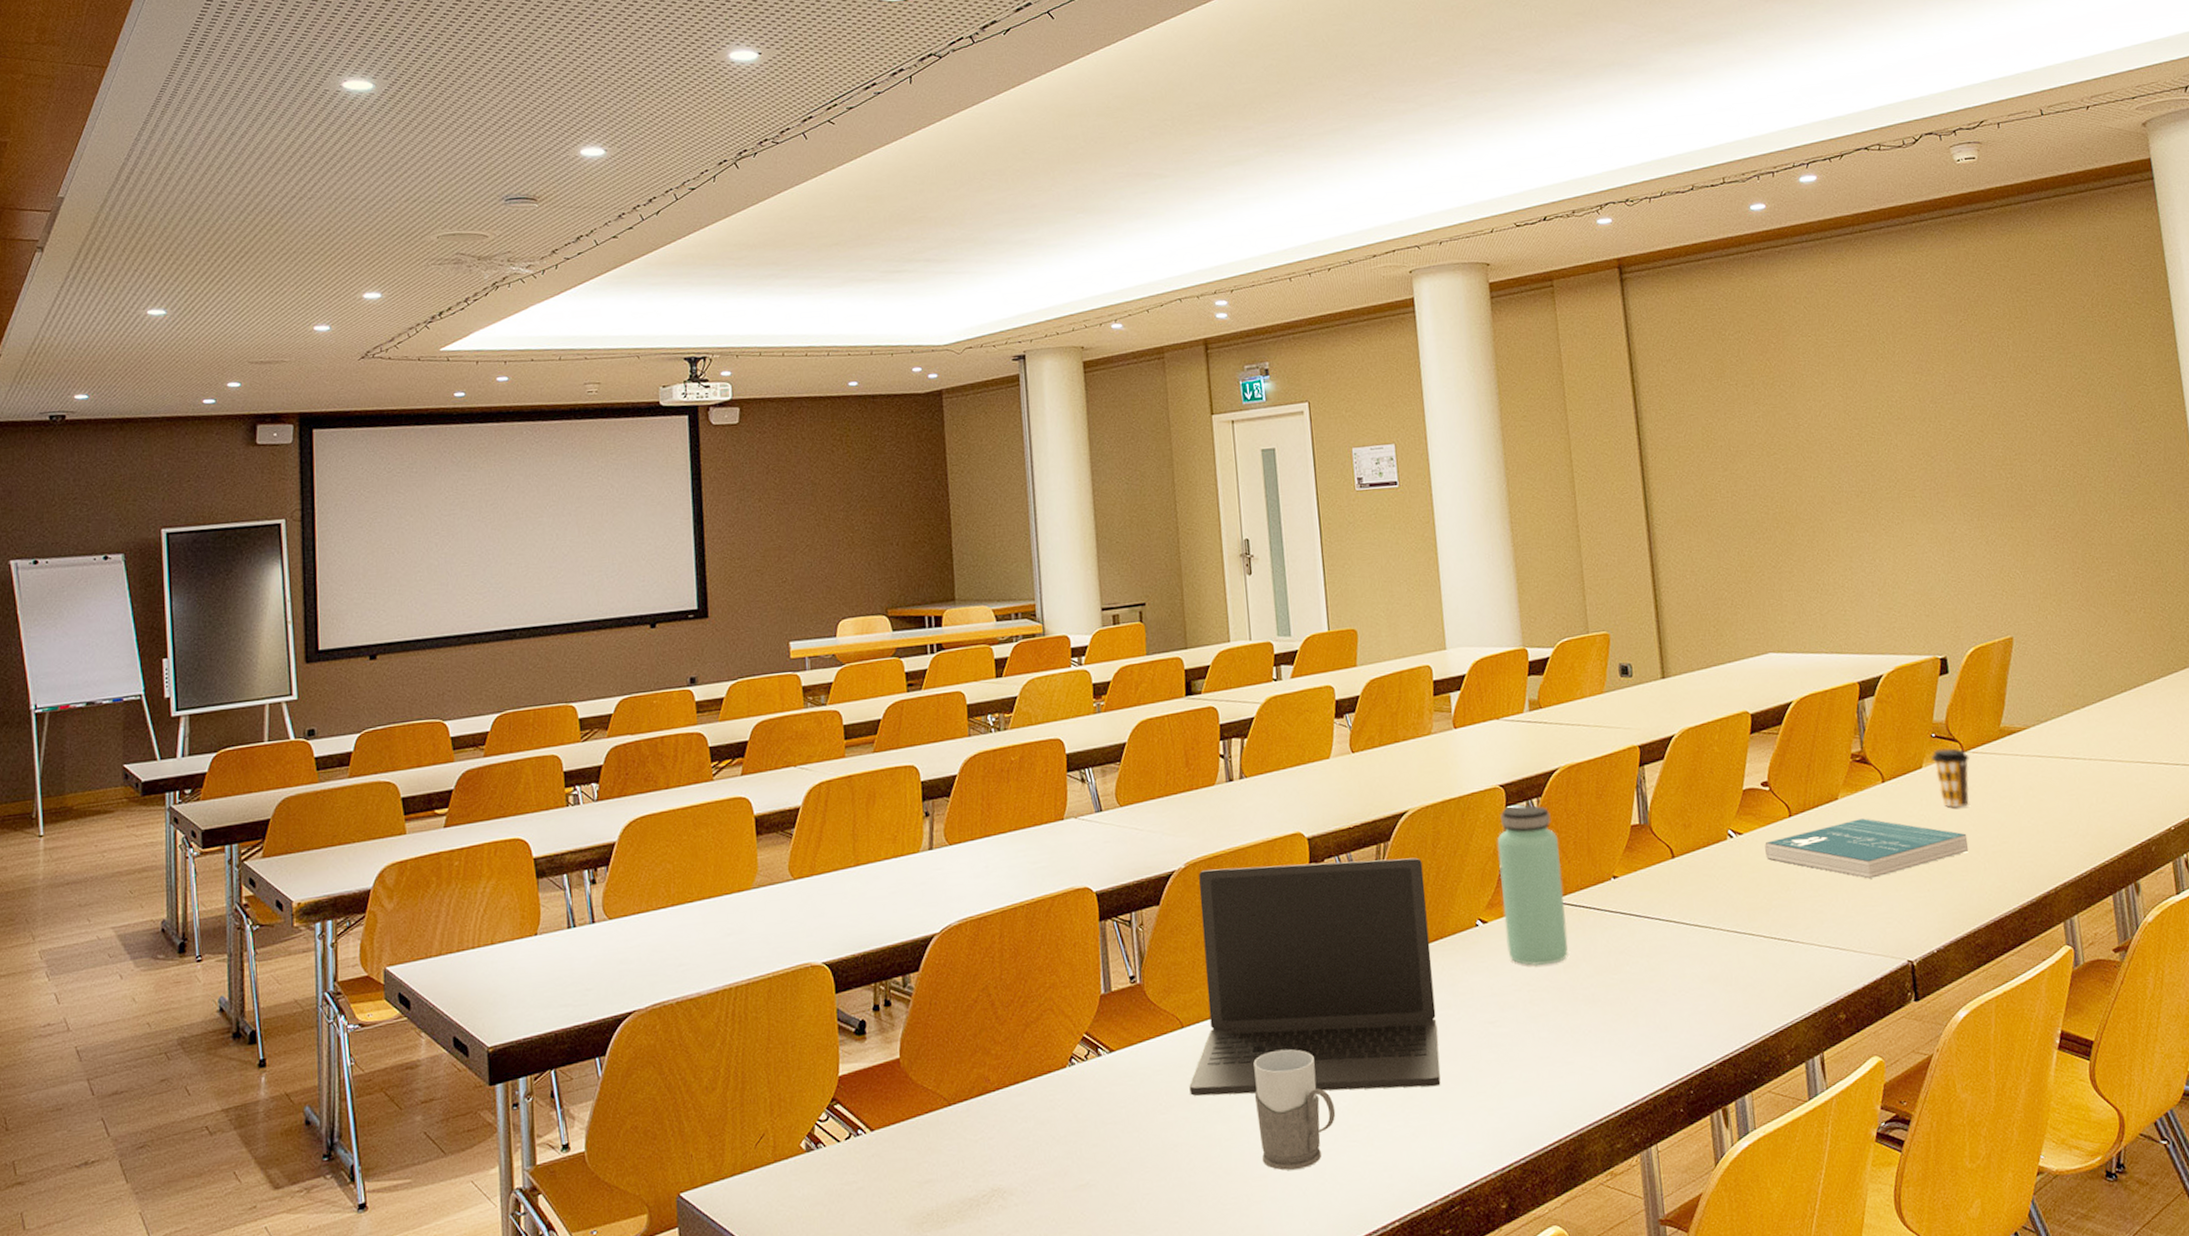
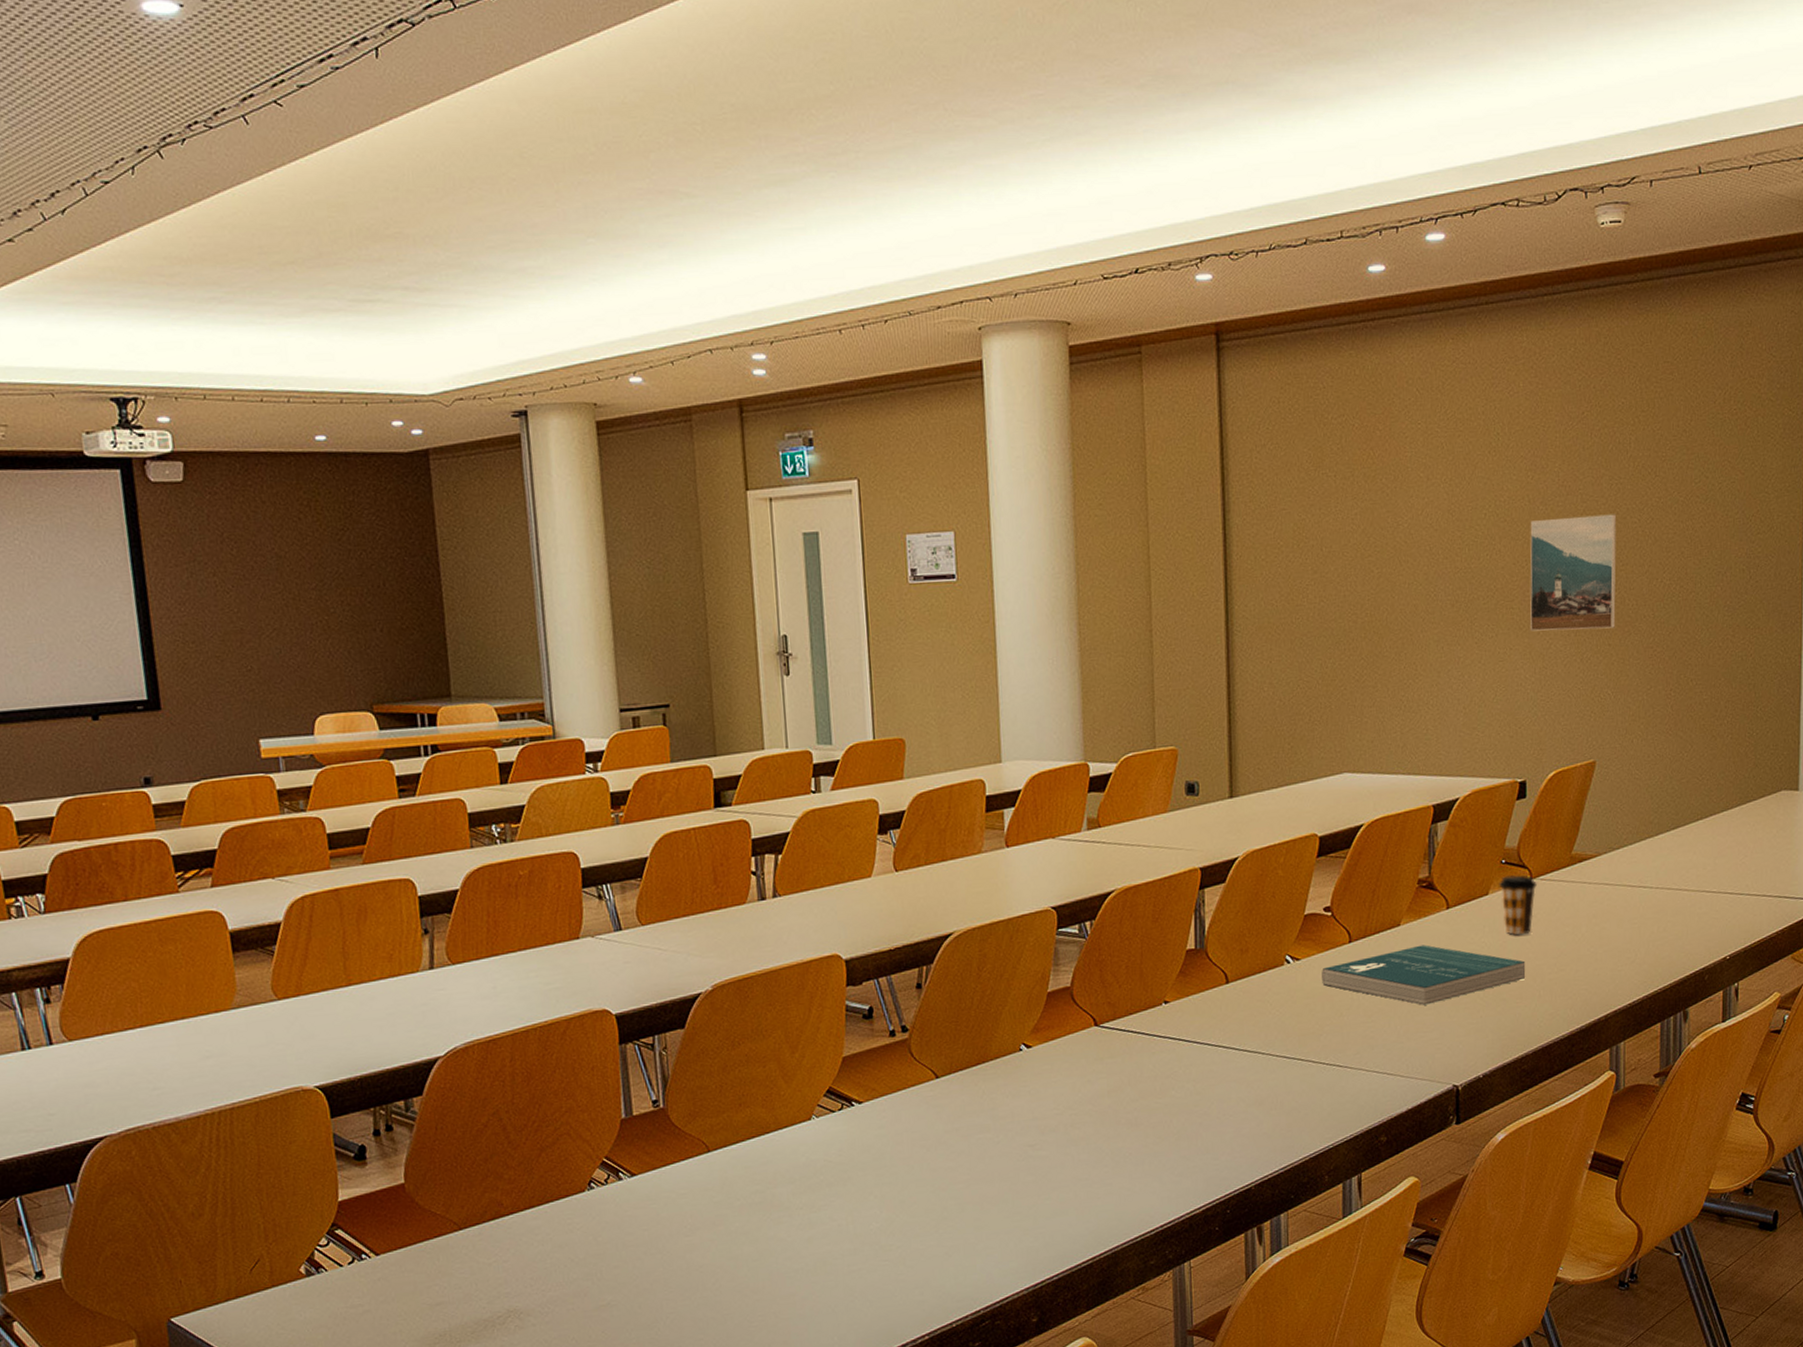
laptop: present [1189,857,1441,1096] -> none [715,981,976,1219]
mug: present [1253,1049,1336,1171] -> none [783,1172,868,1289]
bottle: present [1497,805,1568,967] -> none [1046,928,1114,1091]
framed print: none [1923,409,2016,518] -> present [1530,514,1616,632]

